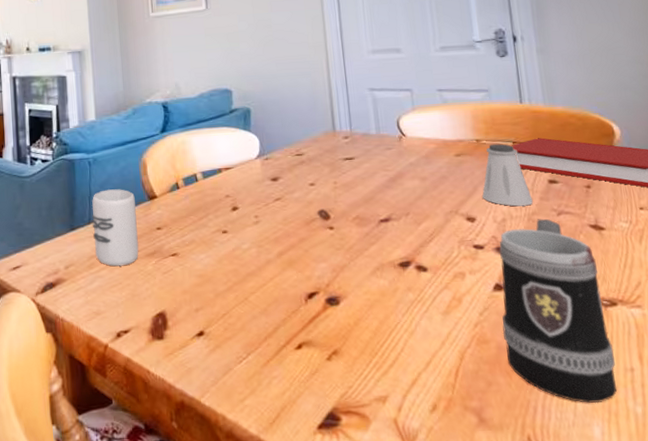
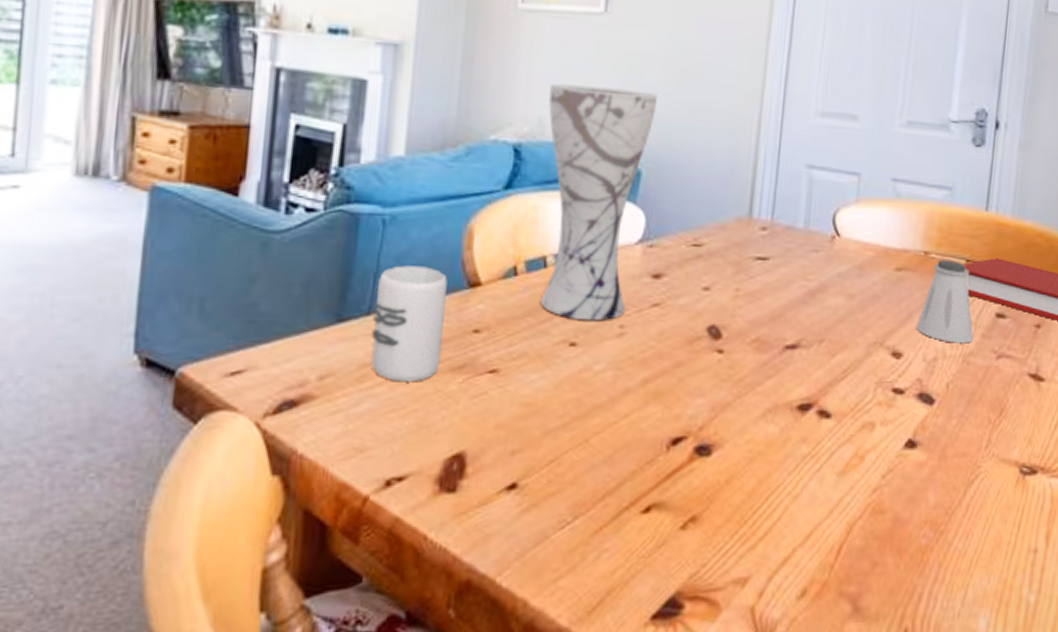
vase: none [178,56,257,215] -> present [541,83,657,321]
mug: present [499,218,618,404] -> none [901,361,1026,591]

